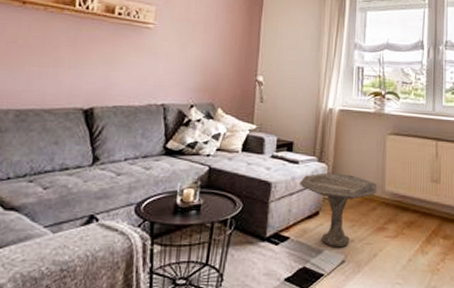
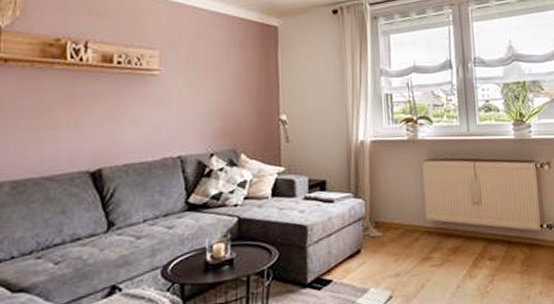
side table: present [298,172,377,248] -> none [336,207,418,284]

